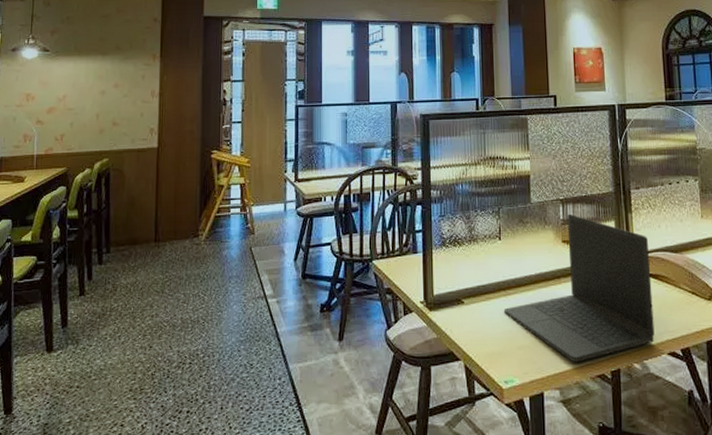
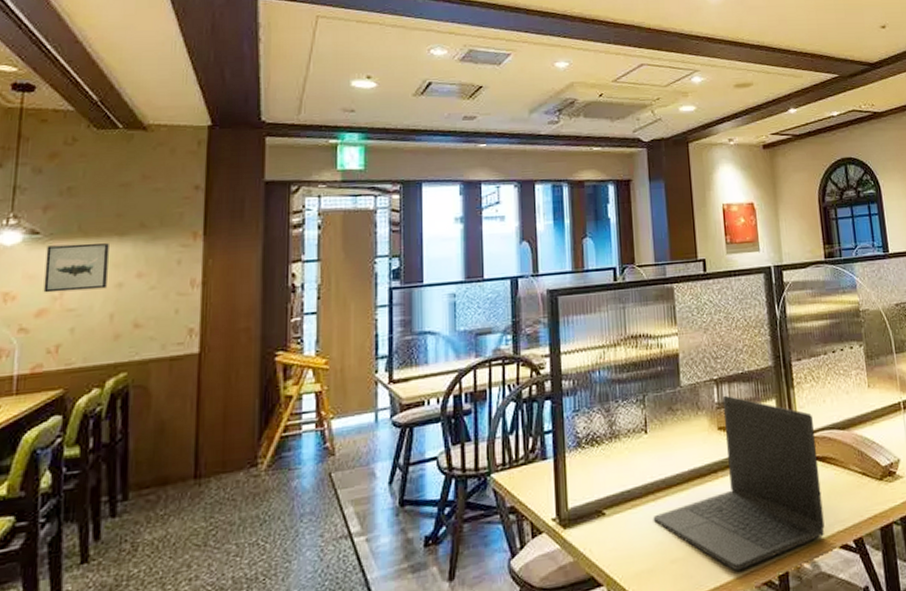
wall art: none [52,60,95,96] -> present [43,243,109,293]

